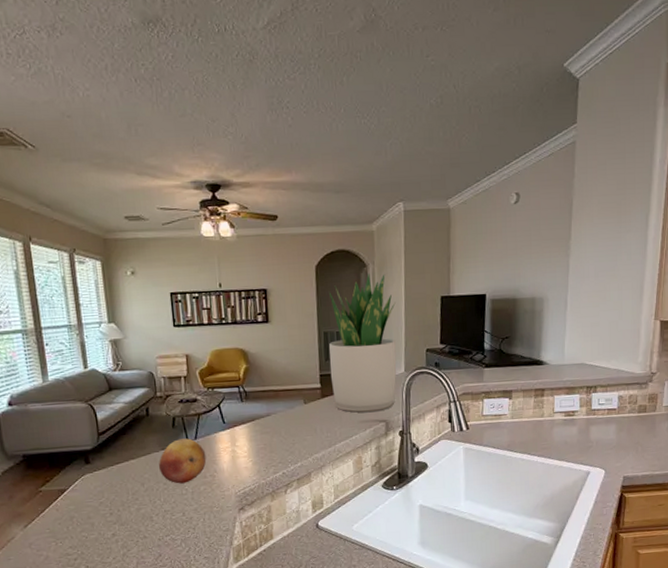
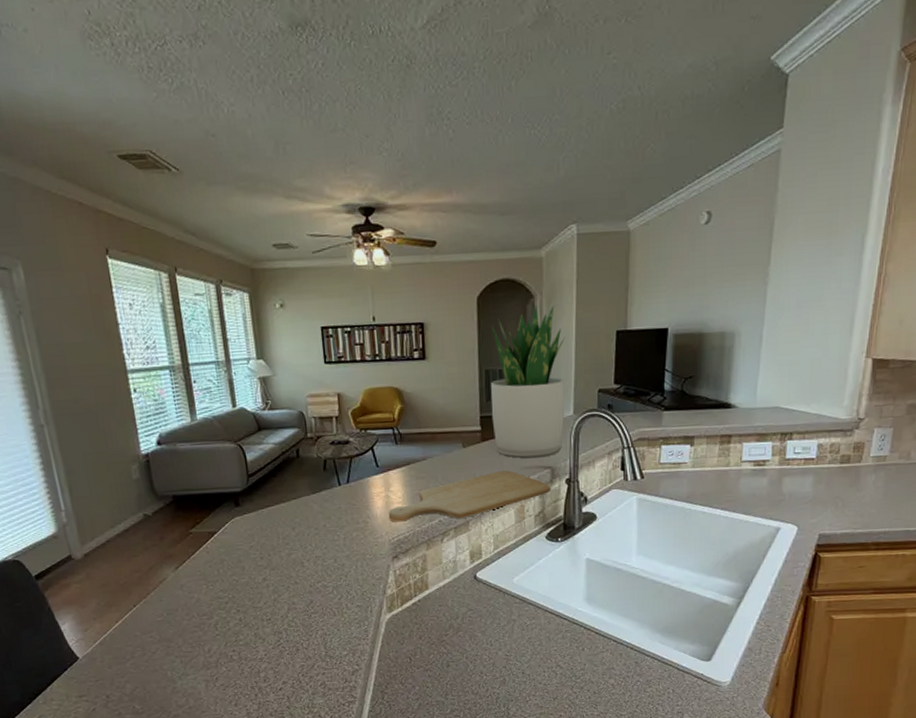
fruit: present [159,438,207,484] -> none [310,482,359,529]
chopping board: none [234,424,386,476] -> present [388,470,552,523]

